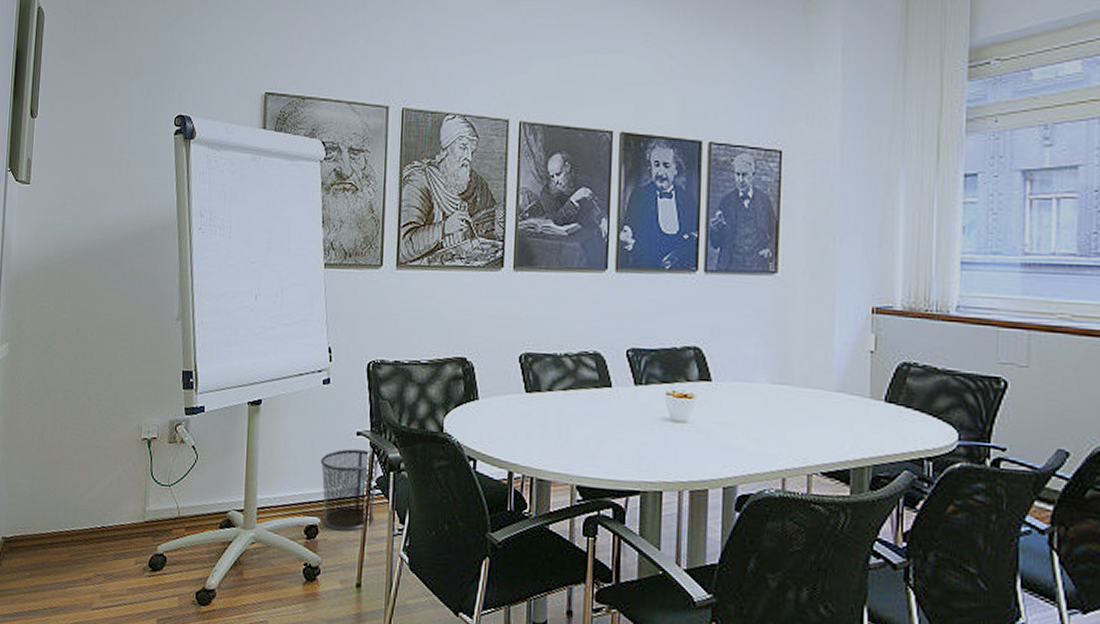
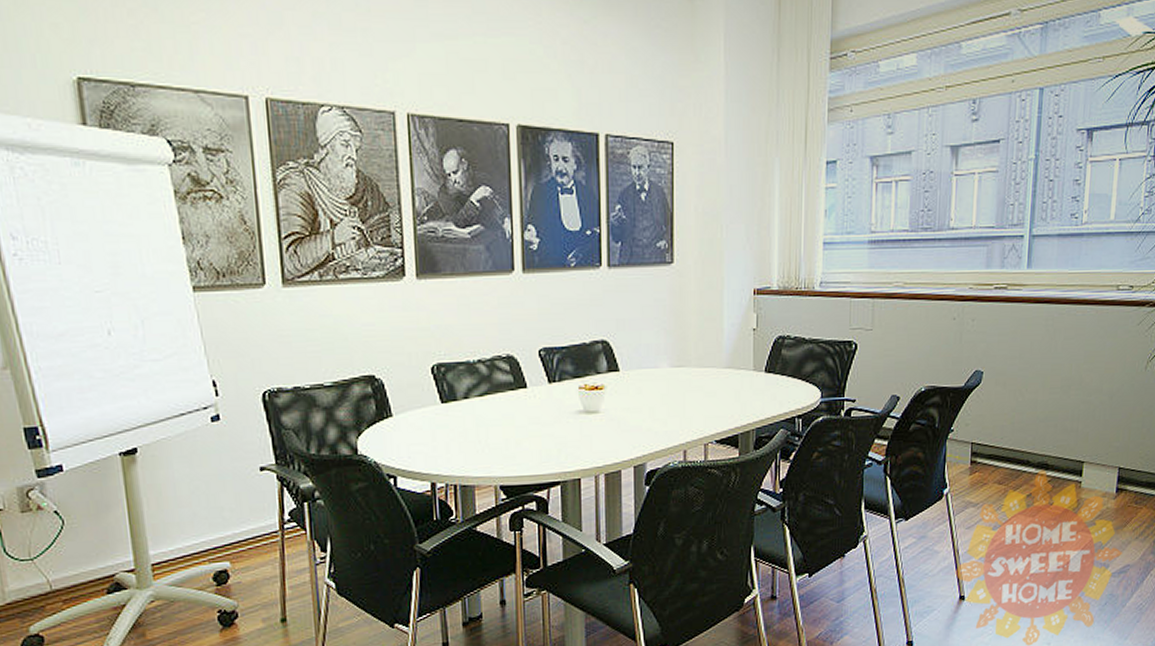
waste bin: present [320,449,380,532] -> none [220,485,292,571]

